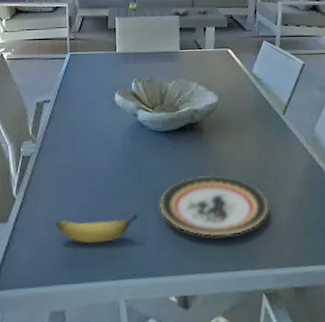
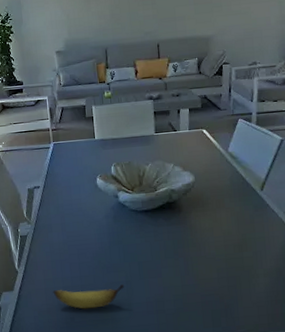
plate: present [160,175,269,237] -> none [143,249,248,304]

